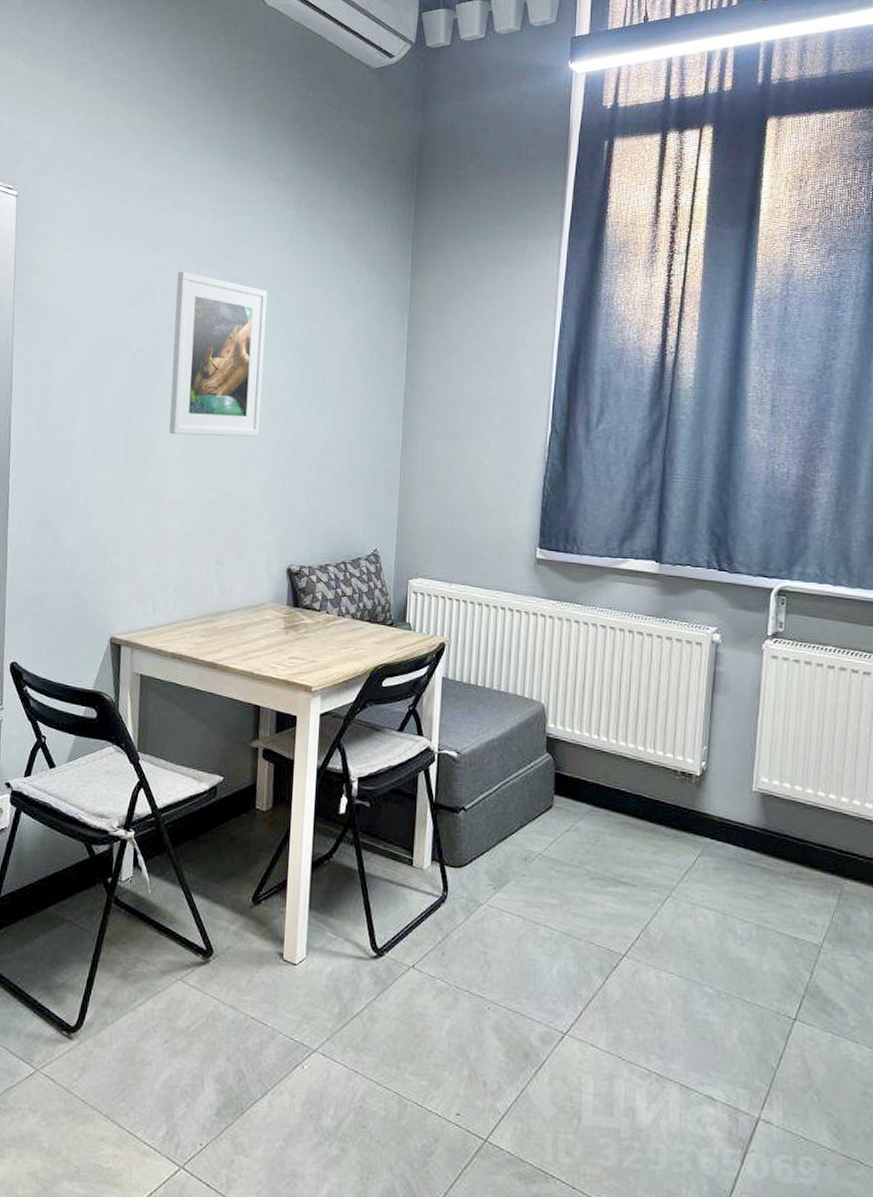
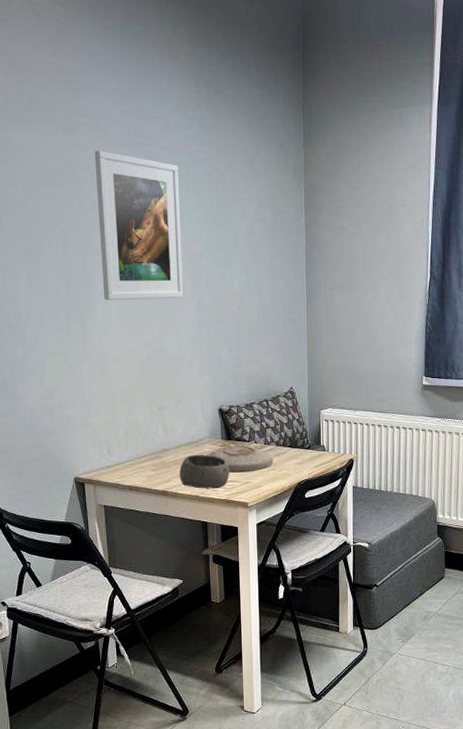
bowl: none [232,621,293,665] -> present [179,454,229,489]
plate: none [268,615,348,649] -> present [207,446,274,473]

